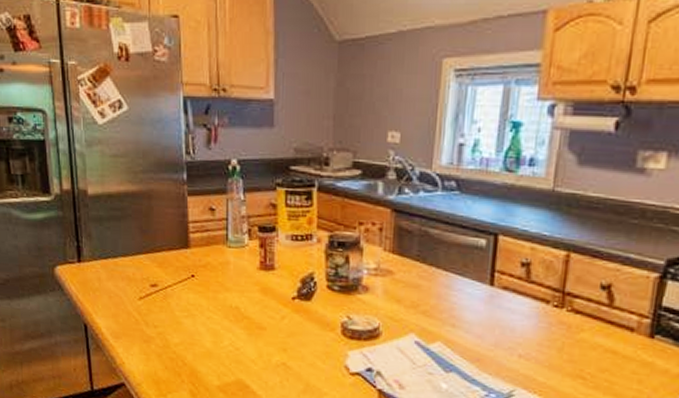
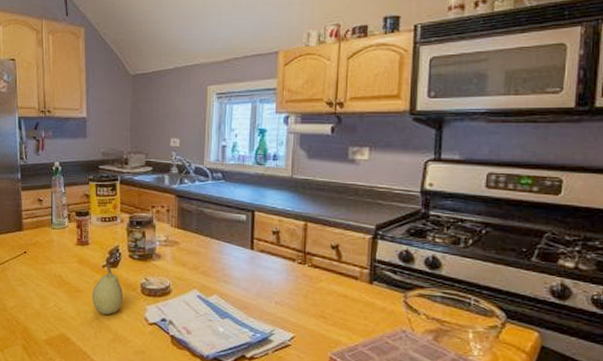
fruit: none [278,294,318,360] -> present [92,262,123,315]

